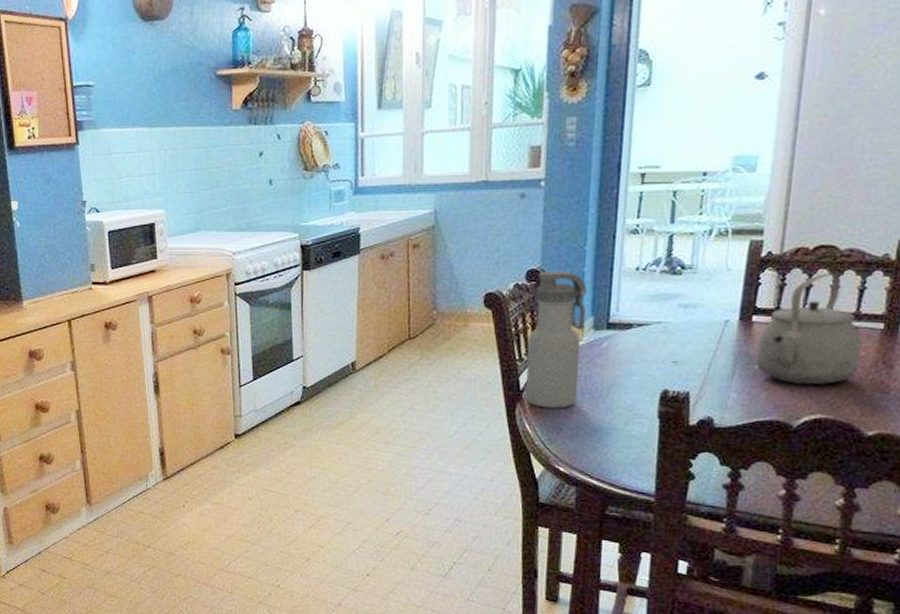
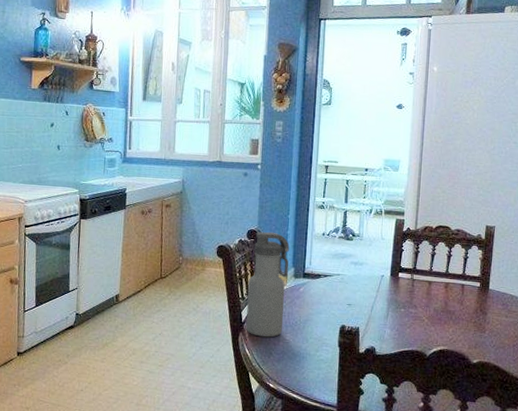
tea kettle: present [757,272,863,384] -> none [402,245,468,325]

